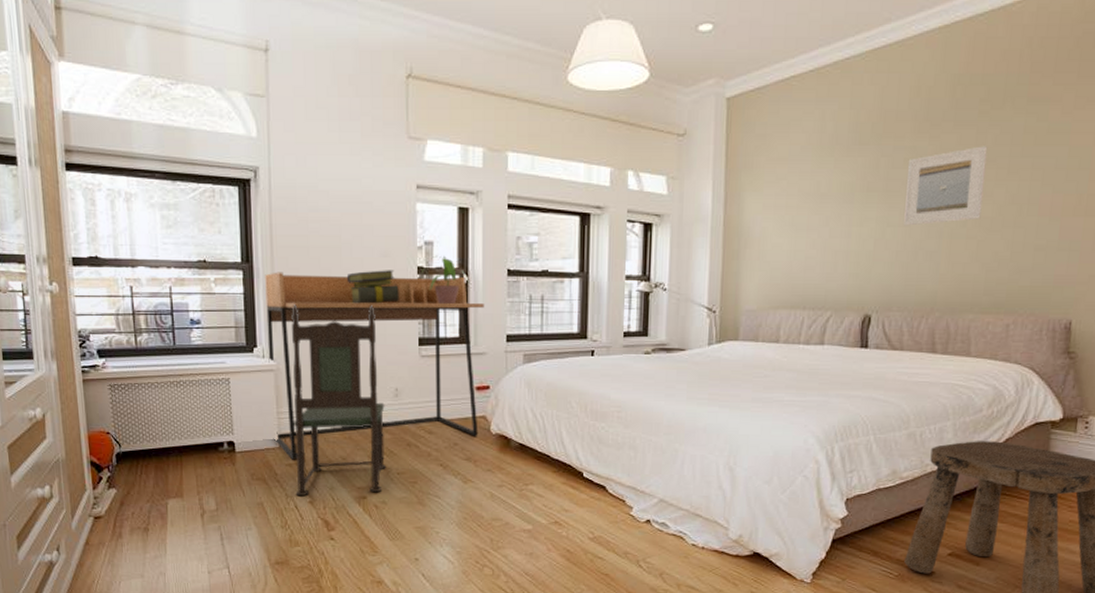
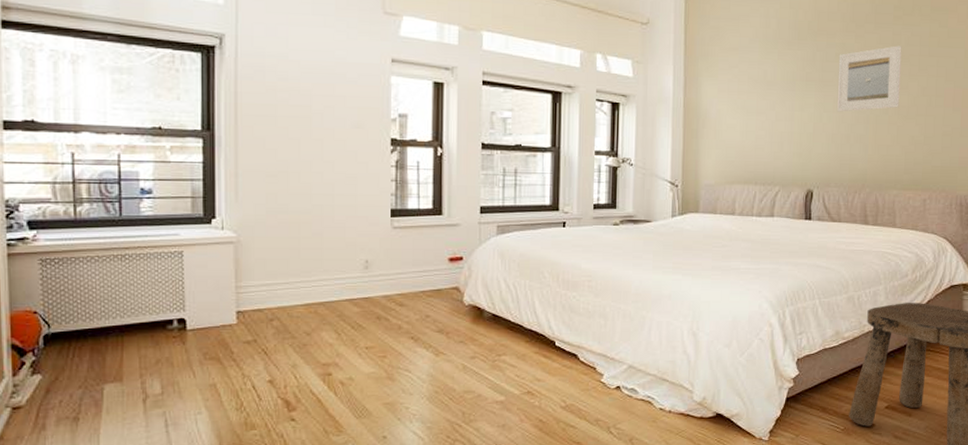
desk: present [265,272,484,460] -> none [227,140,458,337]
dining chair: present [291,304,386,497] -> none [253,174,354,376]
stack of books: present [346,270,399,304] -> none [316,141,371,175]
potted plant: present [422,255,470,305] -> none [395,128,445,177]

